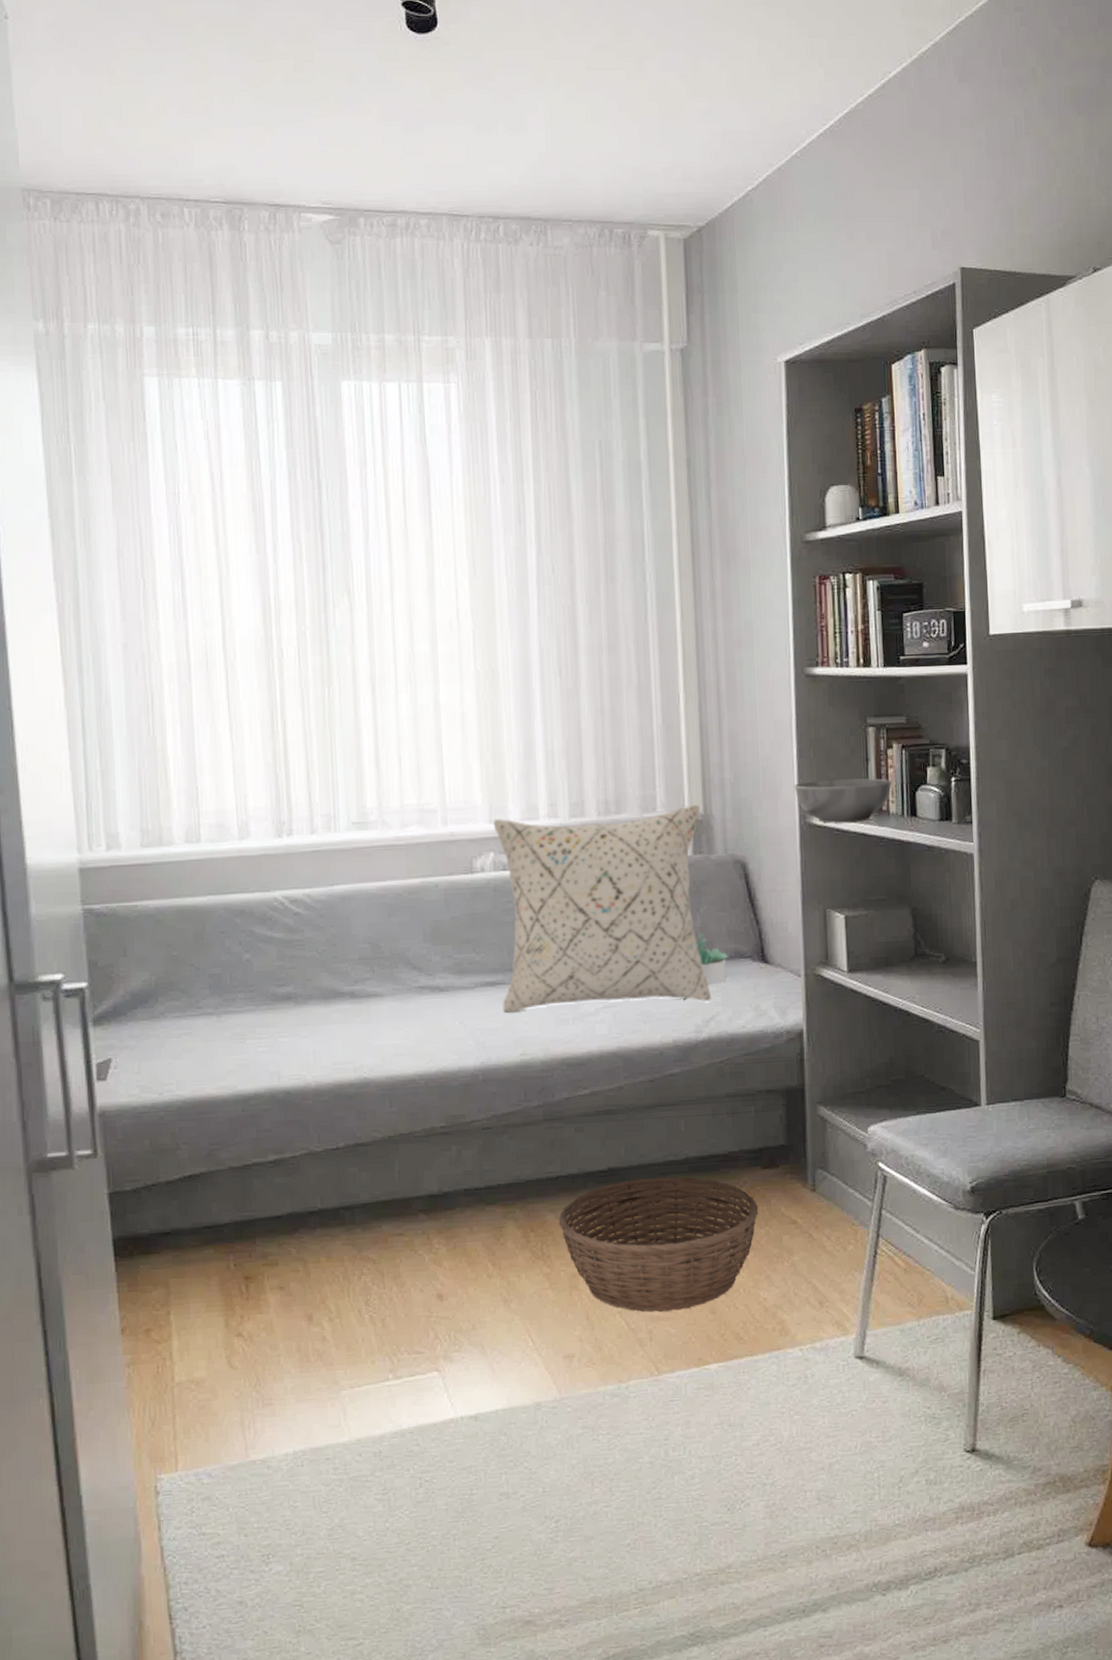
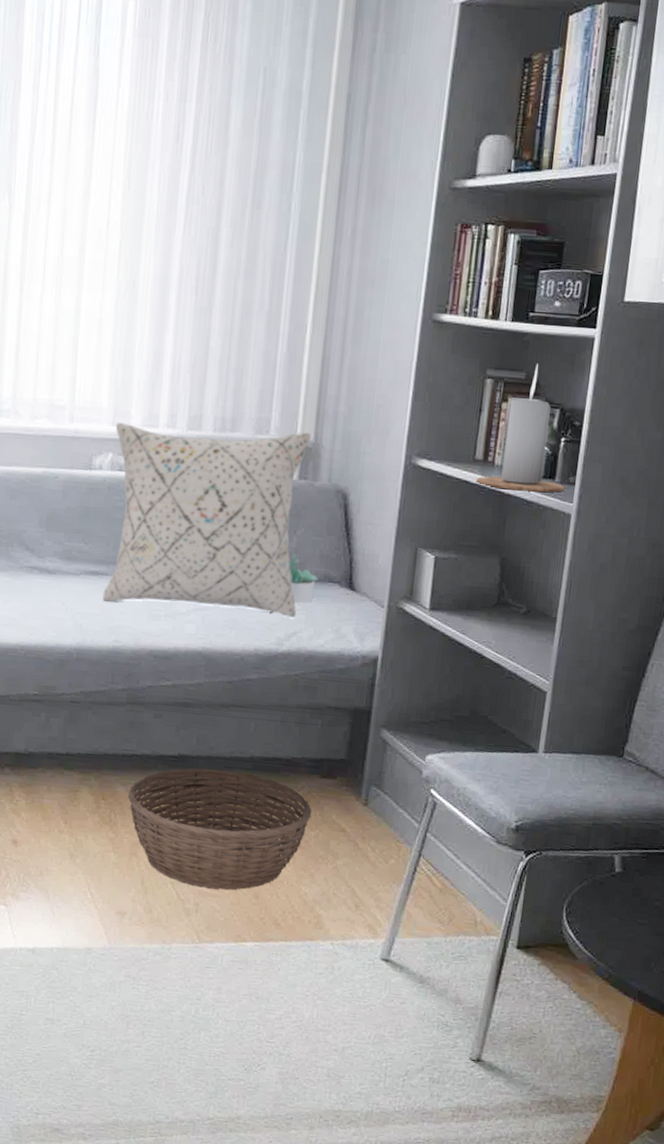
bowl: present [793,778,893,823] -> none [404,424,502,468]
candle: none [874,706,963,837] -> present [476,363,565,493]

